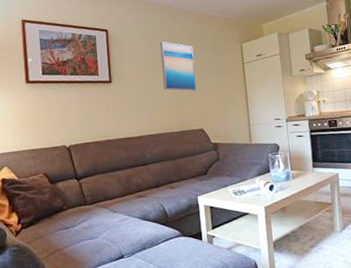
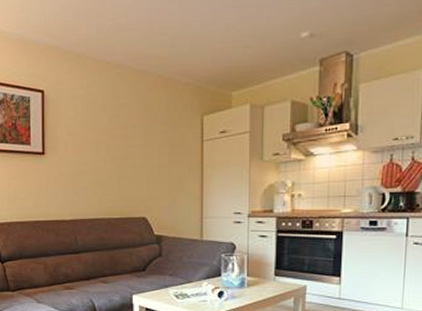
wall art: present [159,41,197,91] -> none [103,108,142,172]

